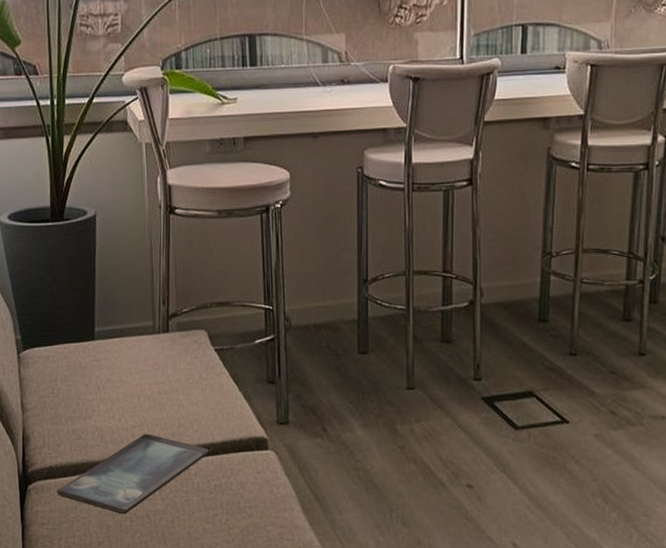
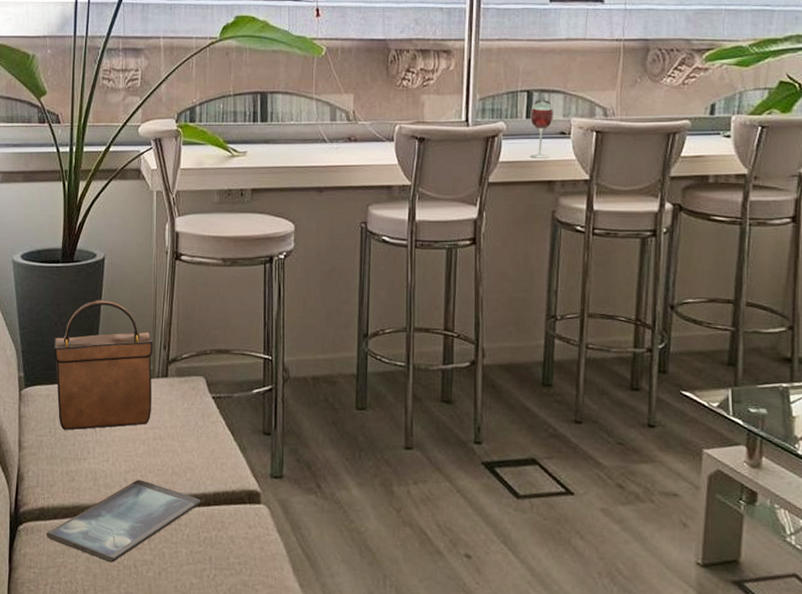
handbag: none [50,258,154,390] -> present [54,300,154,430]
wineglass: none [525,33,548,95] -> present [530,100,553,158]

